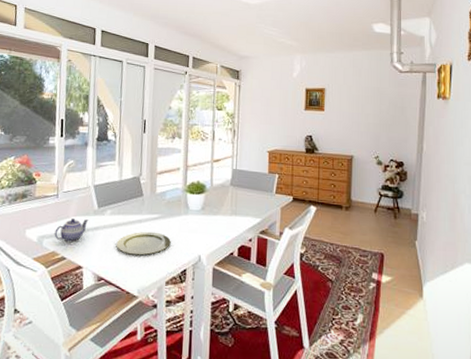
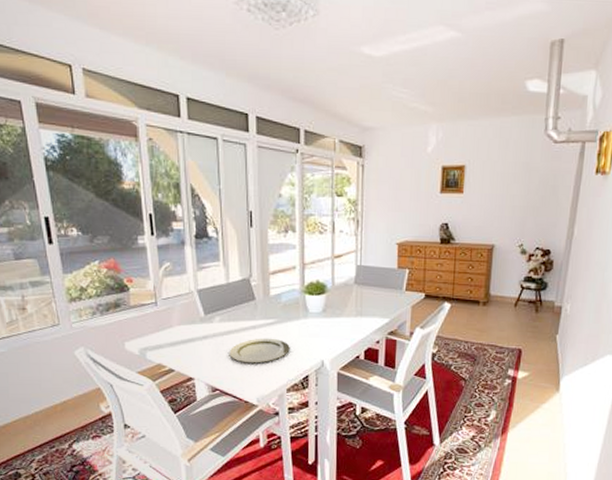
teapot: present [54,218,89,243] -> none [158,328,196,354]

